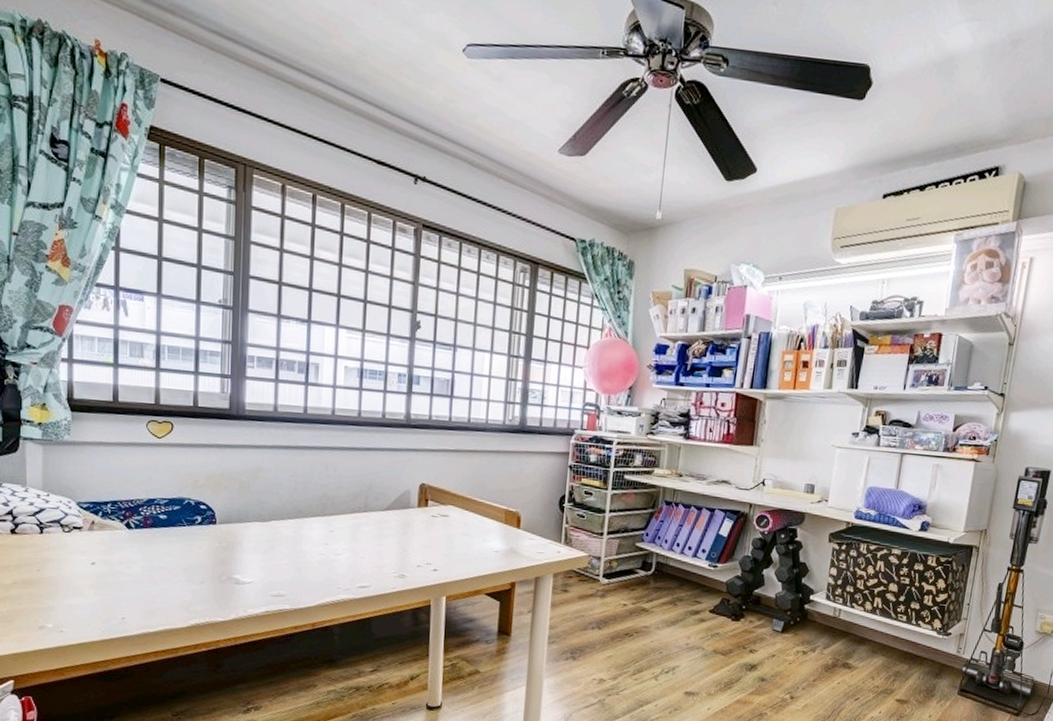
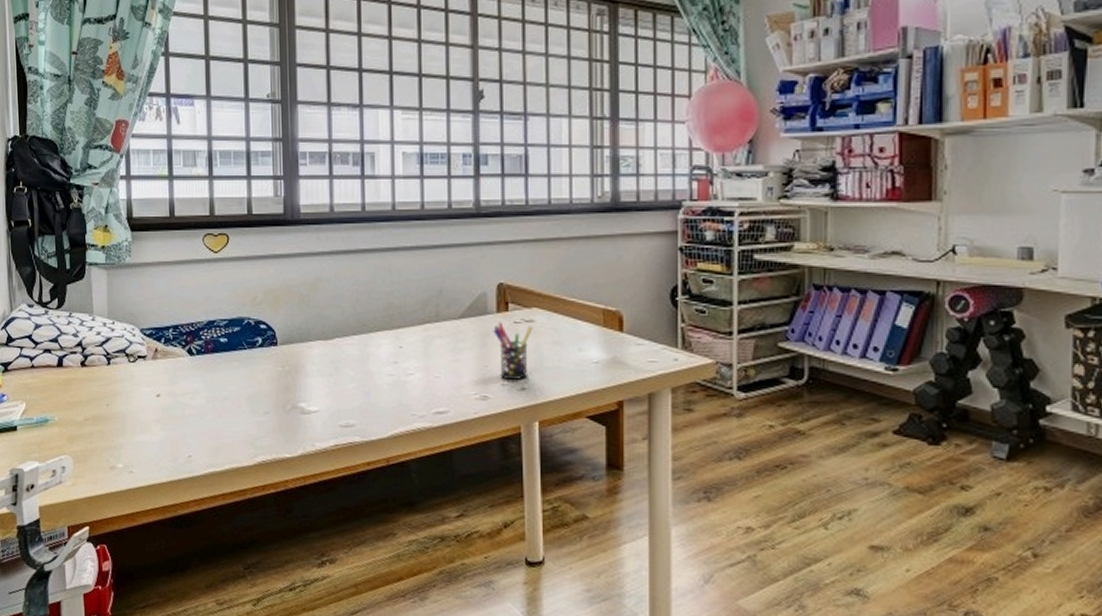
pen holder: none [413,514,447,563] -> present [493,321,533,380]

